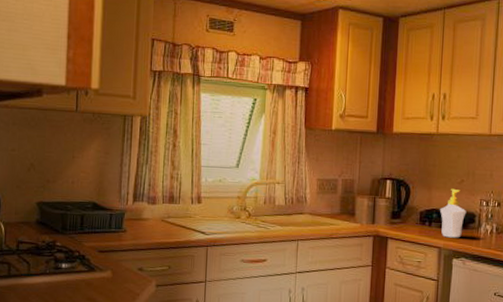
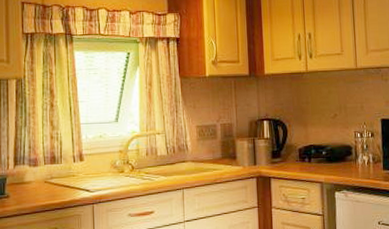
soap bottle: present [440,188,467,238] -> none [318,123,343,172]

